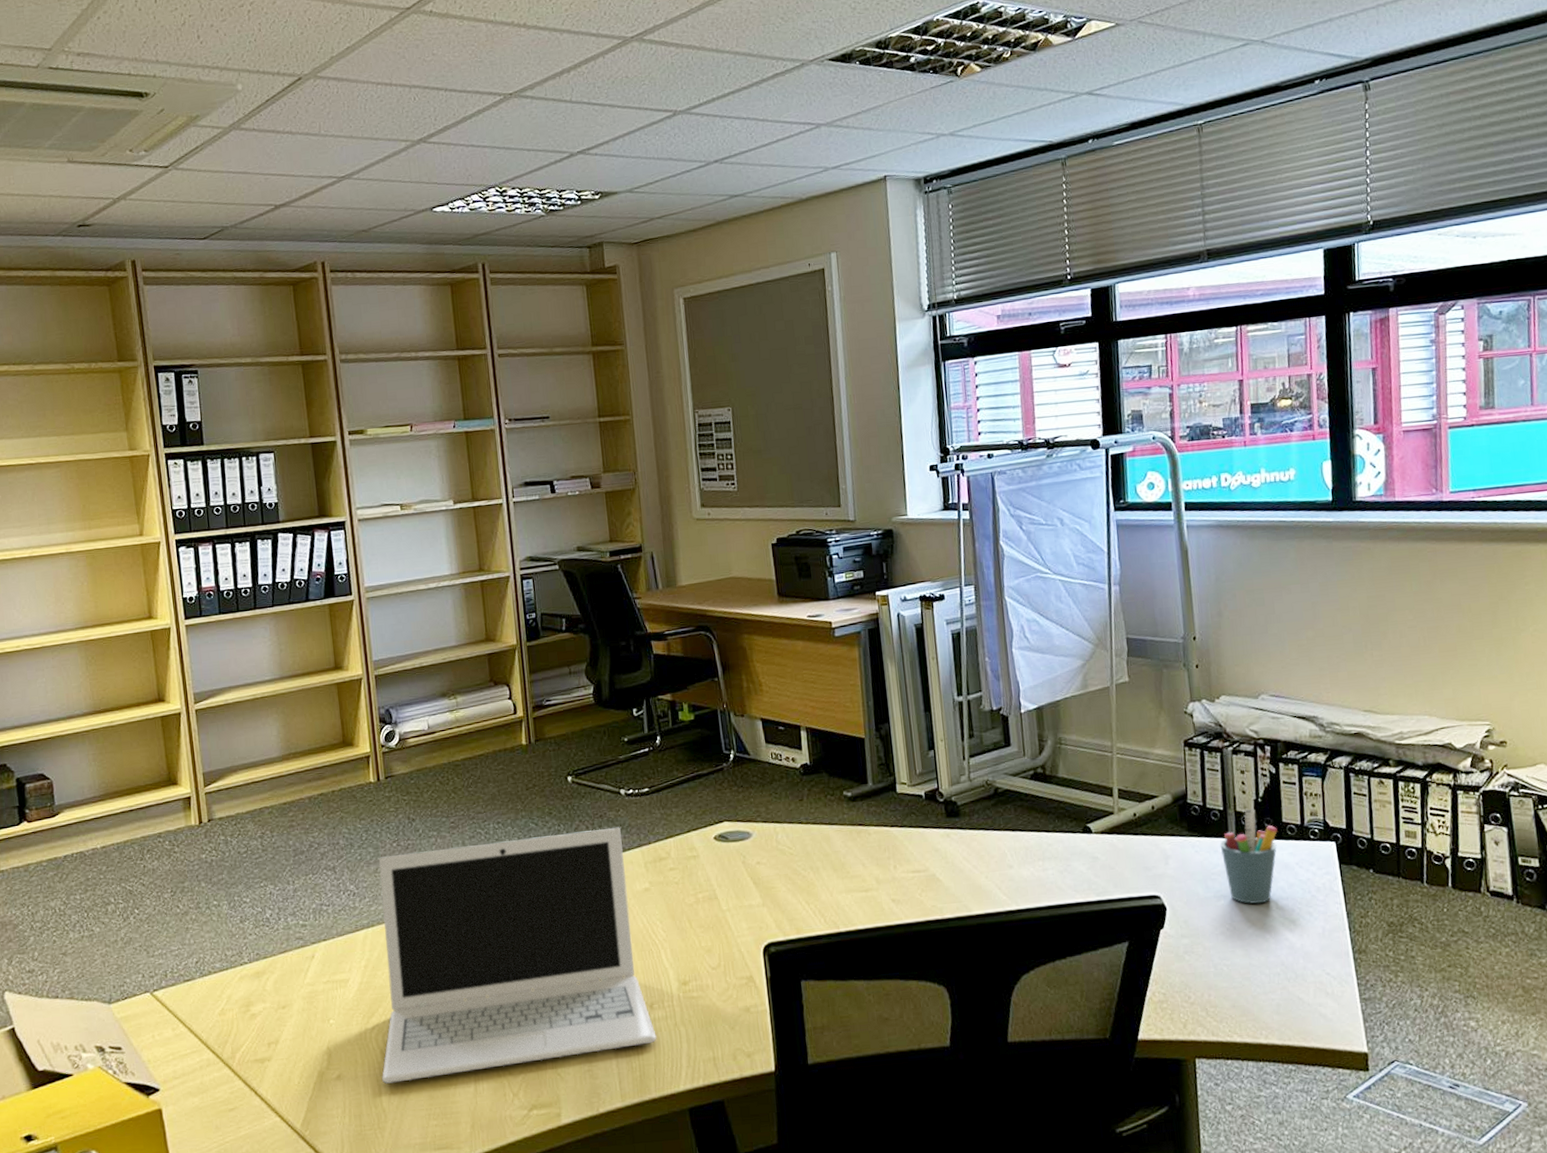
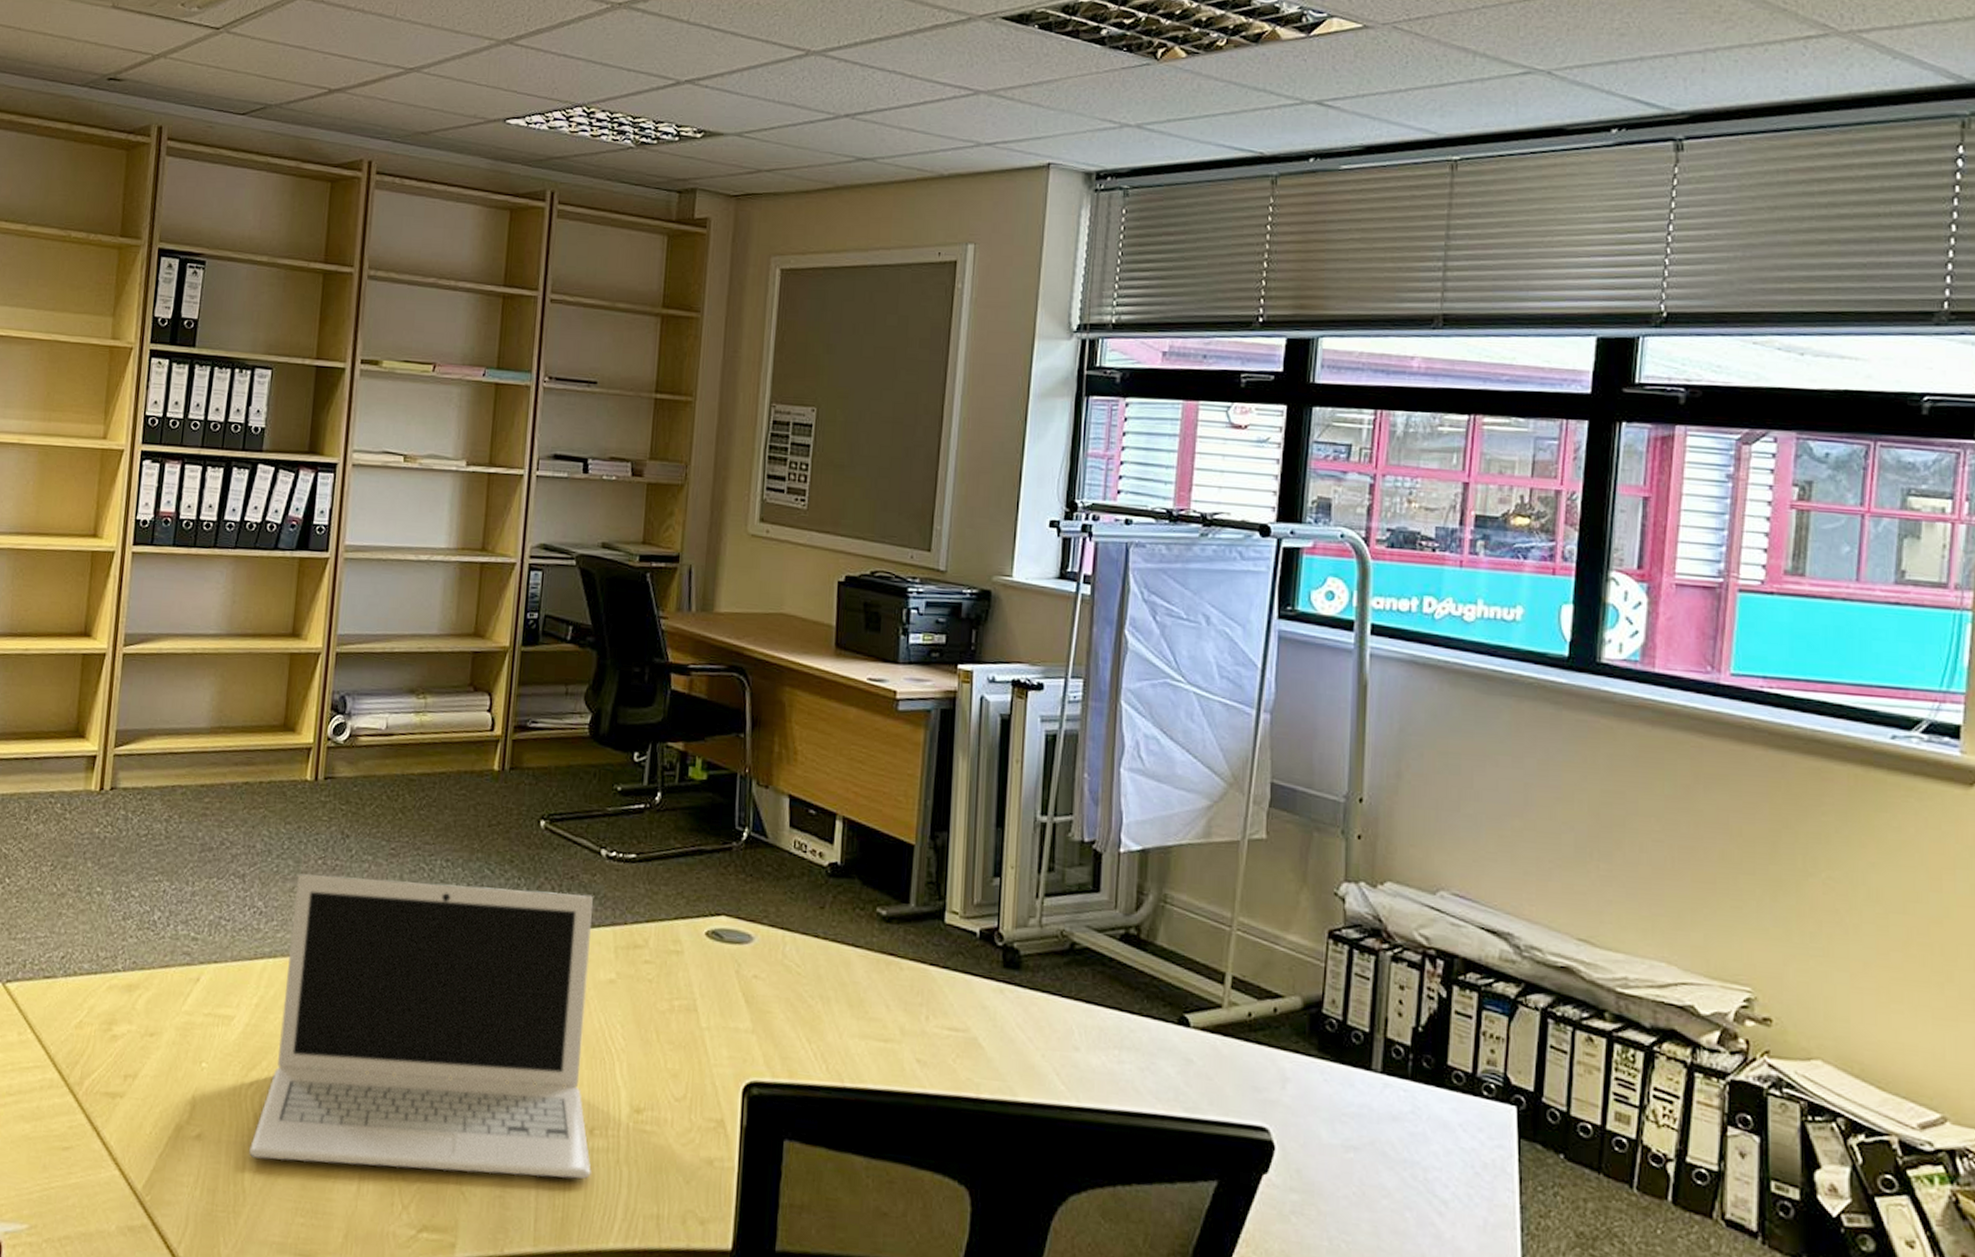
pen holder: present [1220,808,1278,904] -> none [1358,1036,1439,1169]

